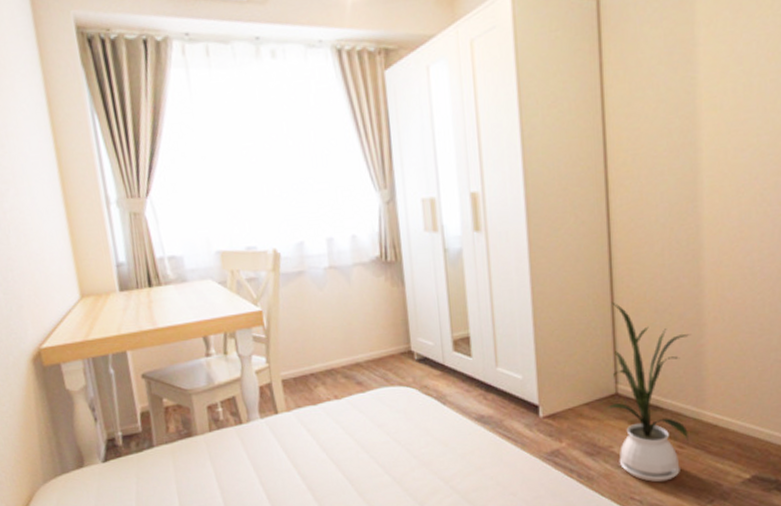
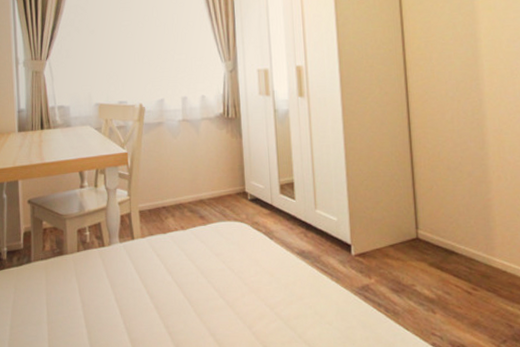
house plant: present [606,301,692,483] -> none [409,159,481,321]

